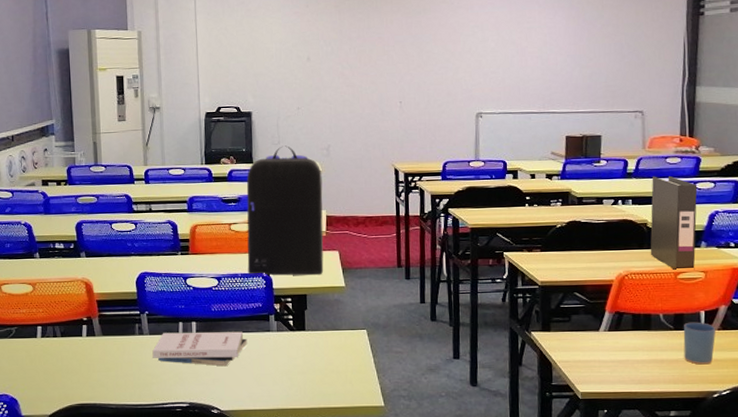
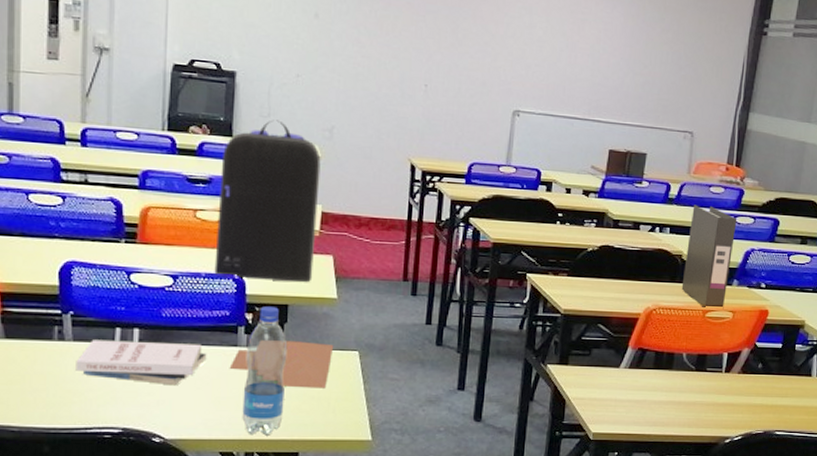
papers: none [265,324,346,364] -> present [229,341,334,389]
bottle: none [277,297,311,405] -> present [242,307,288,436]
mug: present [683,322,716,365] -> none [702,363,737,409]

